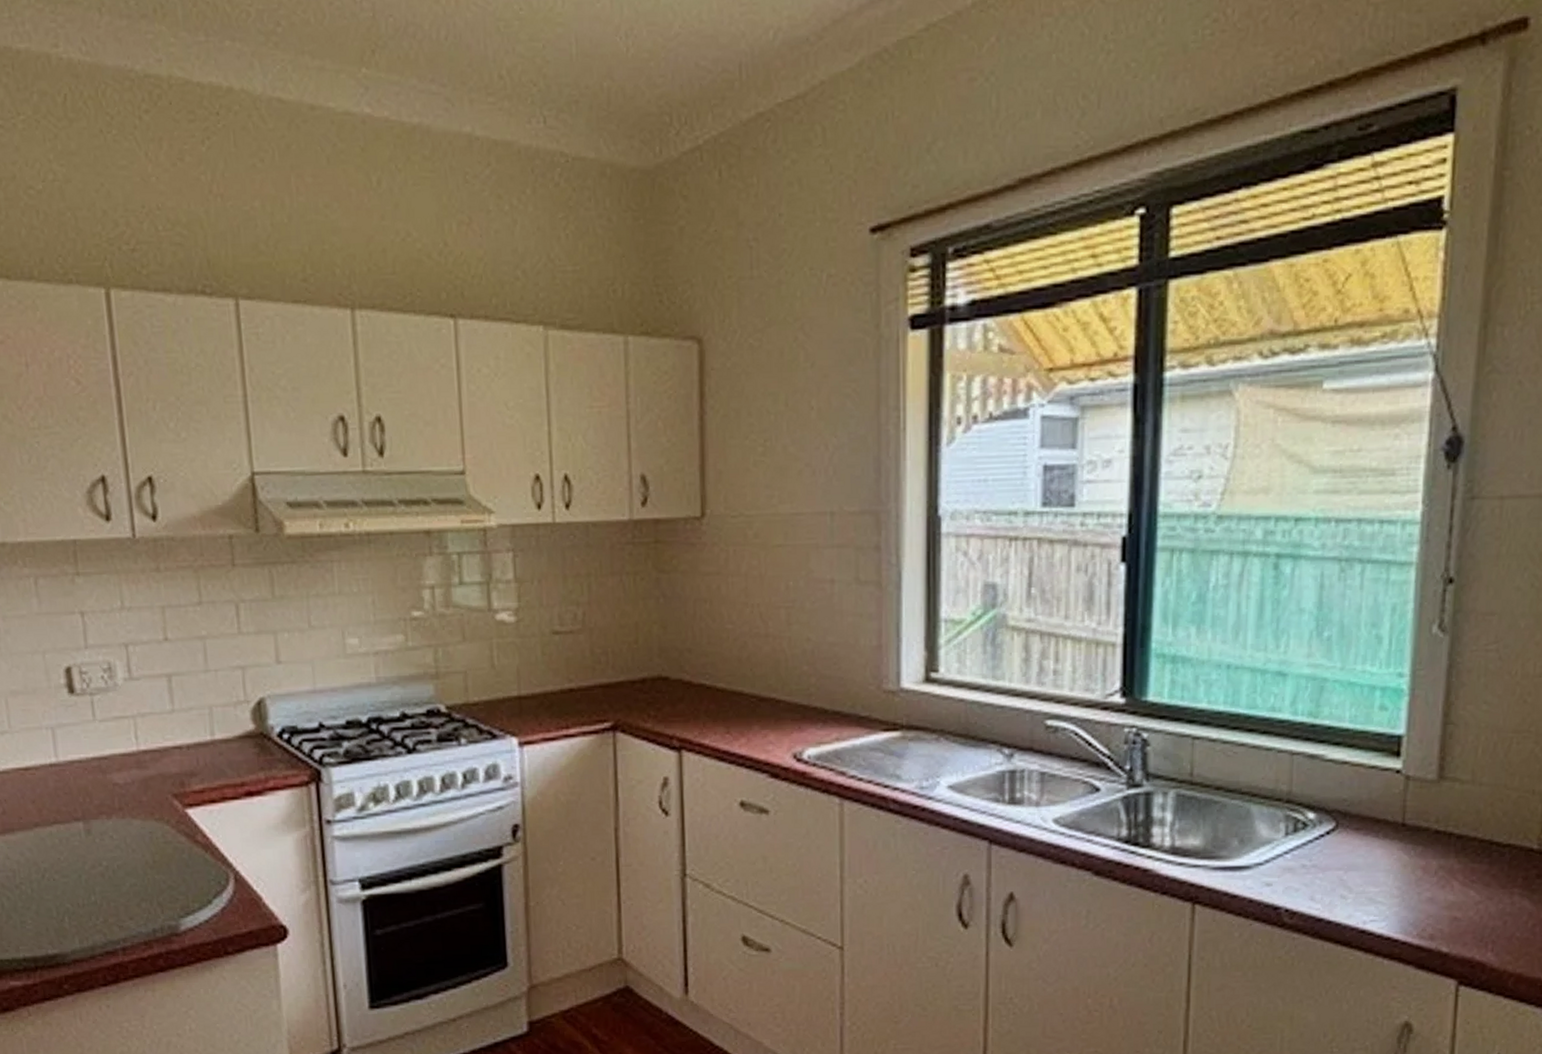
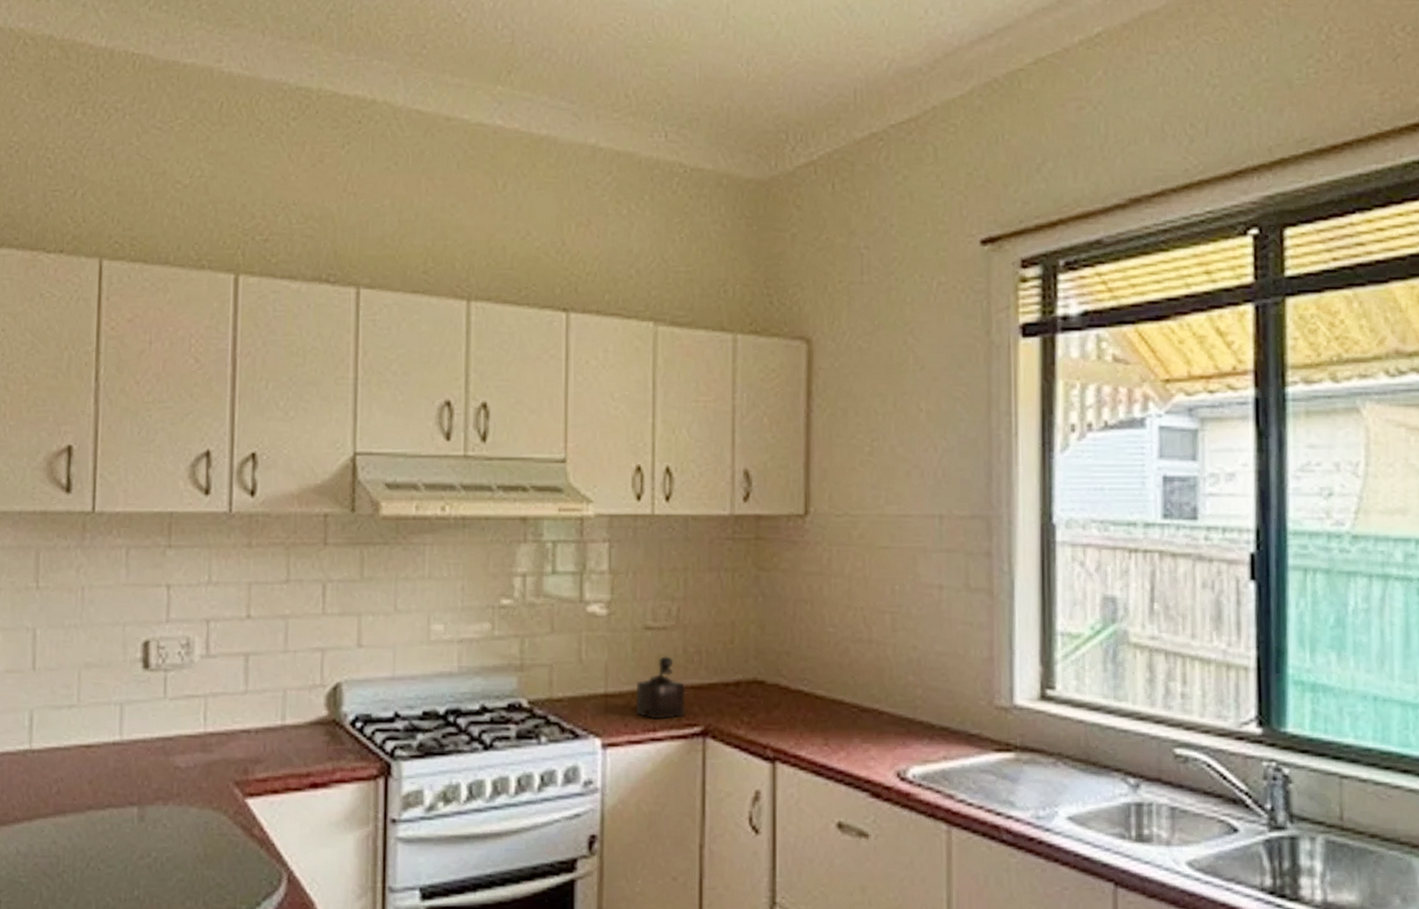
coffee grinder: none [547,658,595,718] -> present [635,656,685,720]

